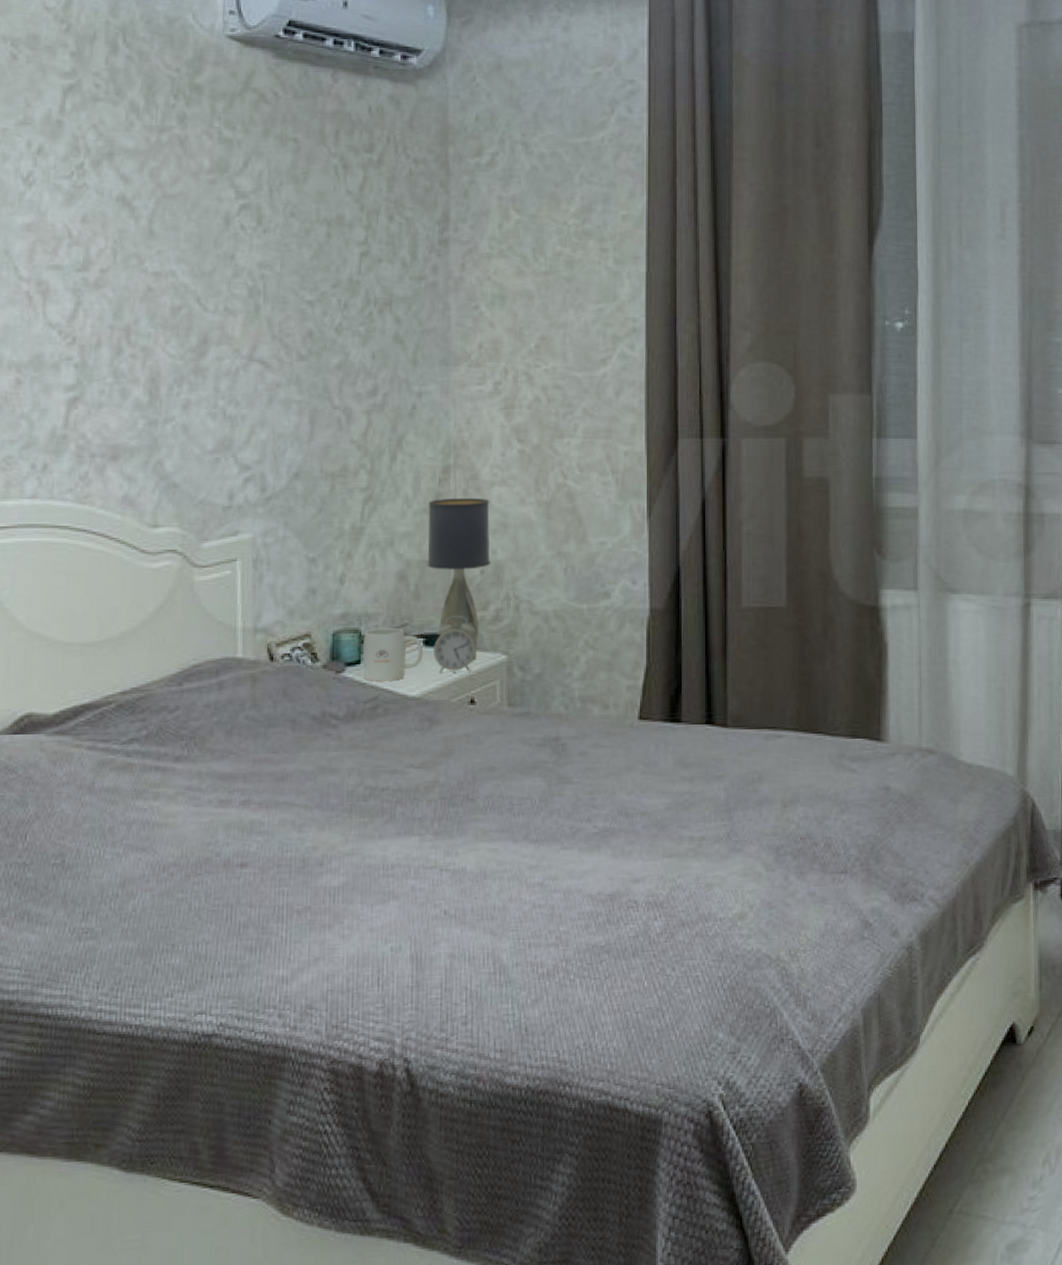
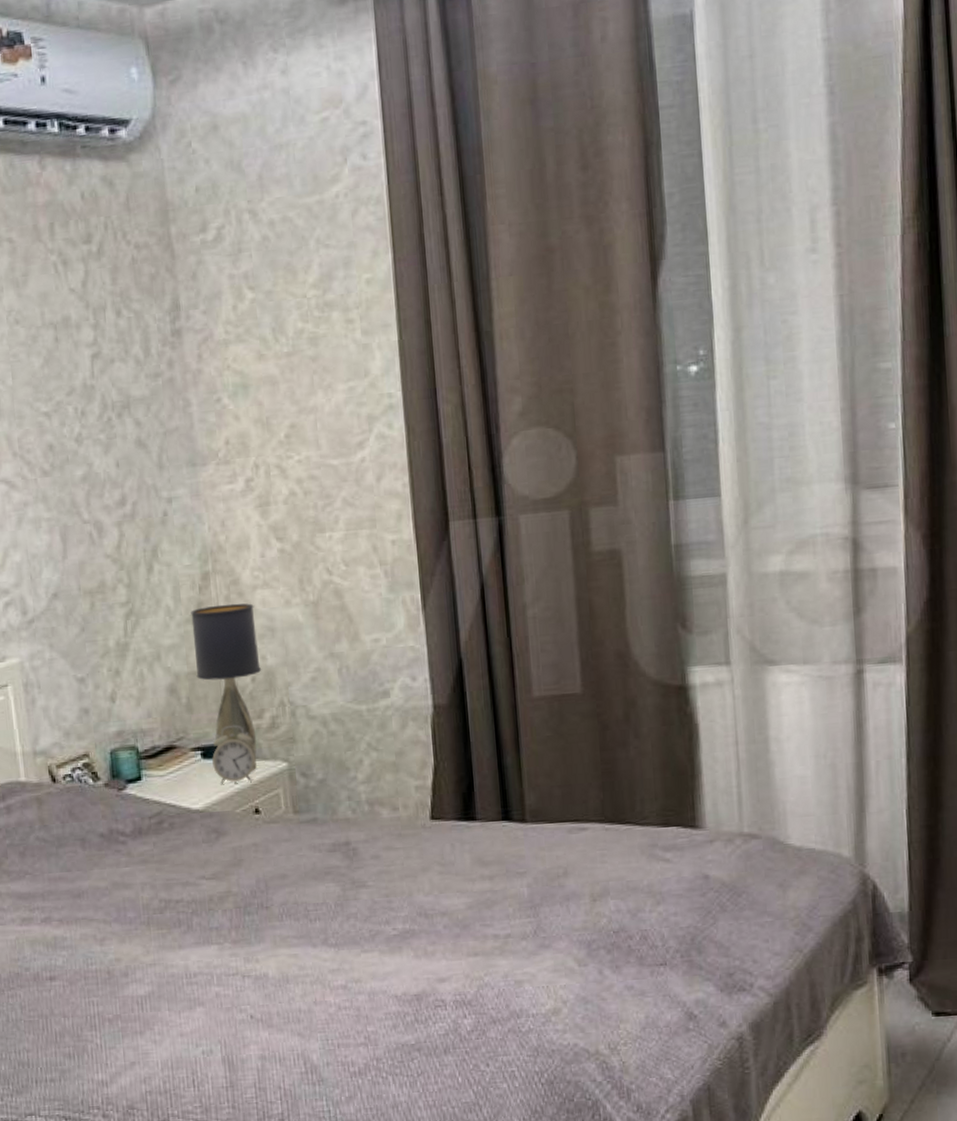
mug: present [362,628,423,681] -> none [141,742,202,797]

